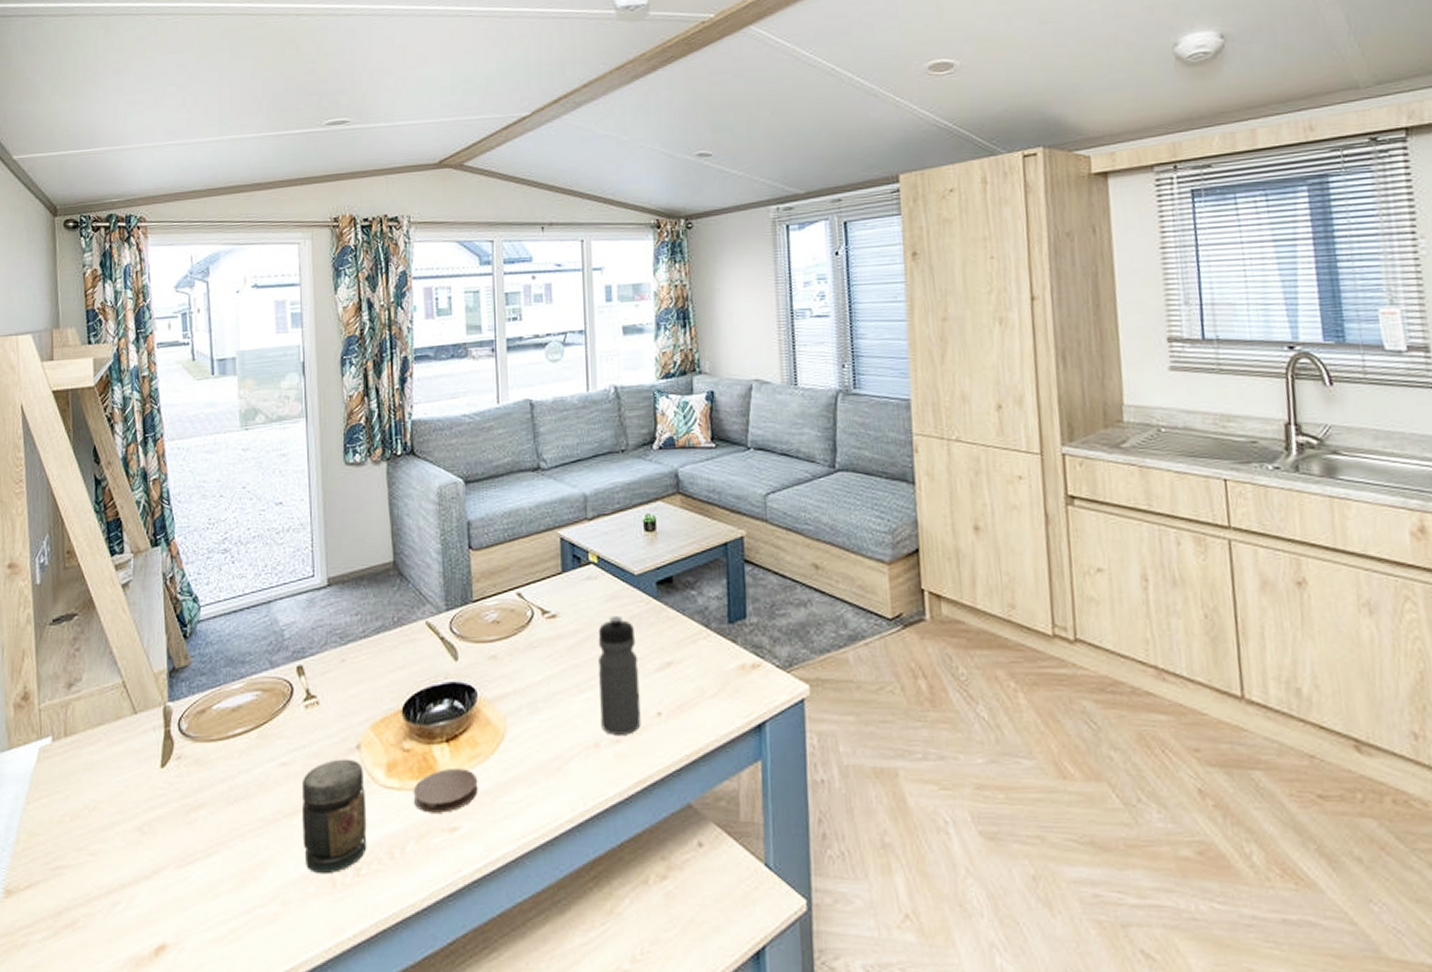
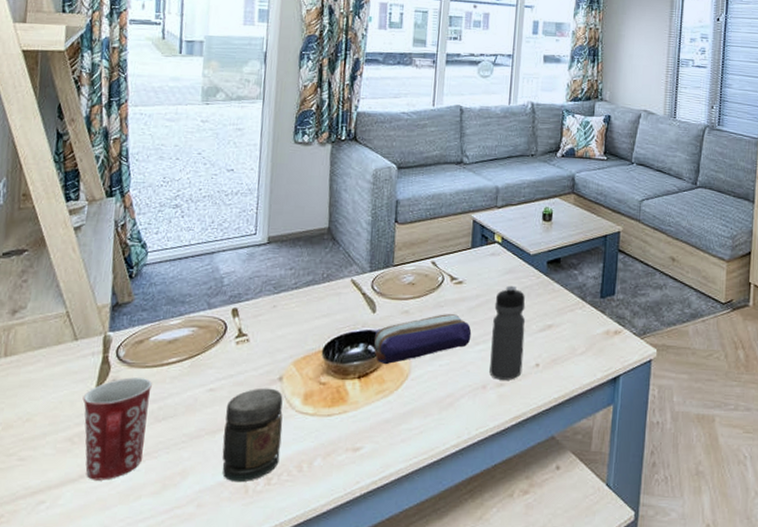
mug: none [148,754,219,876] -> present [82,377,152,481]
coaster: present [413,769,478,813] -> none [324,400,382,436]
pencil case: none [460,656,574,724] -> present [374,314,472,365]

